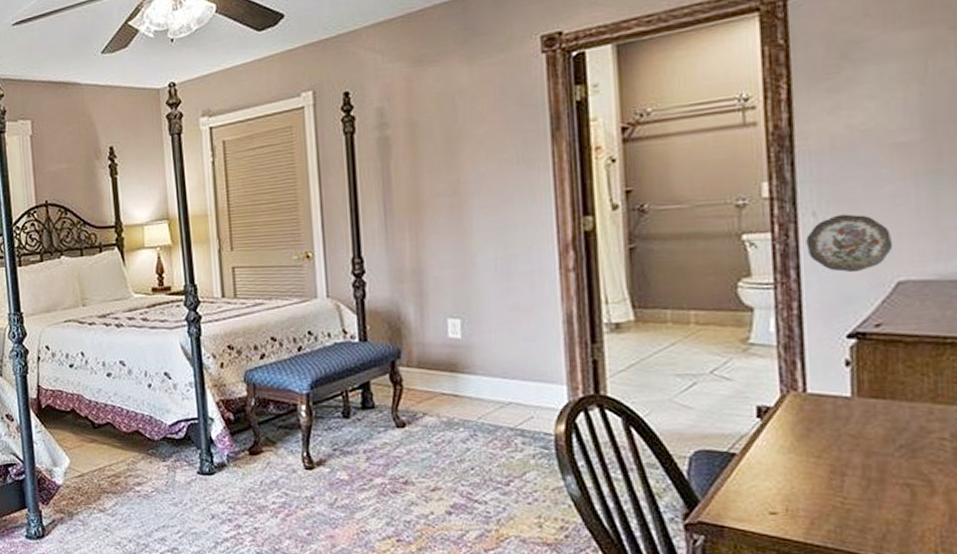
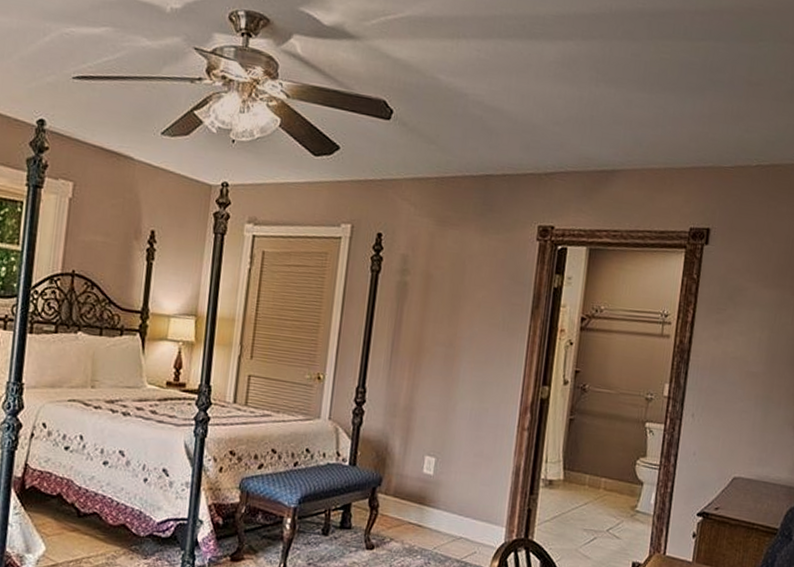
decorative plate: present [806,214,893,273] -> none [684,419,736,466]

